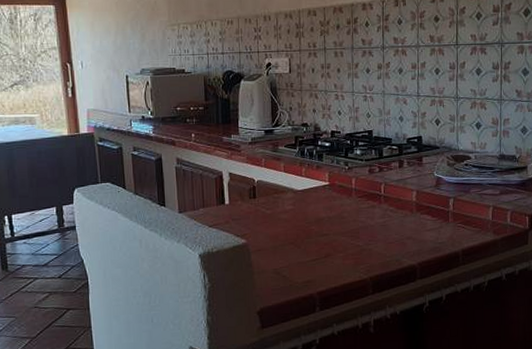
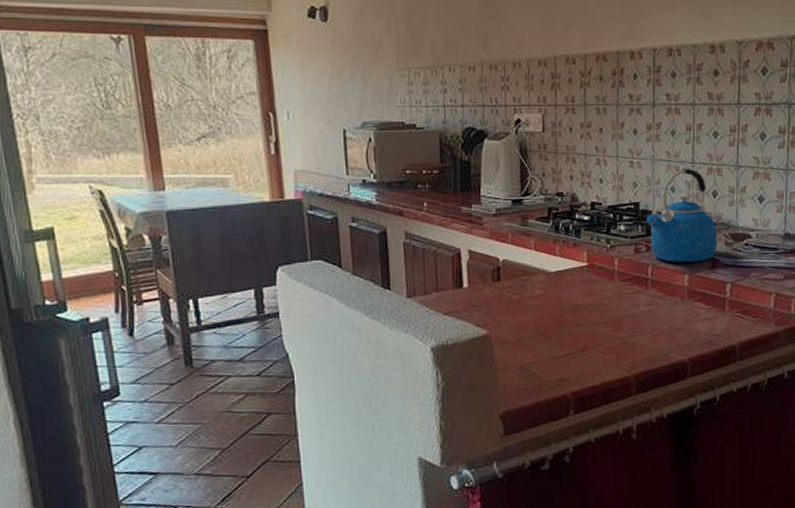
kettle: none [379,100,441,181] -> present [647,168,718,263]

